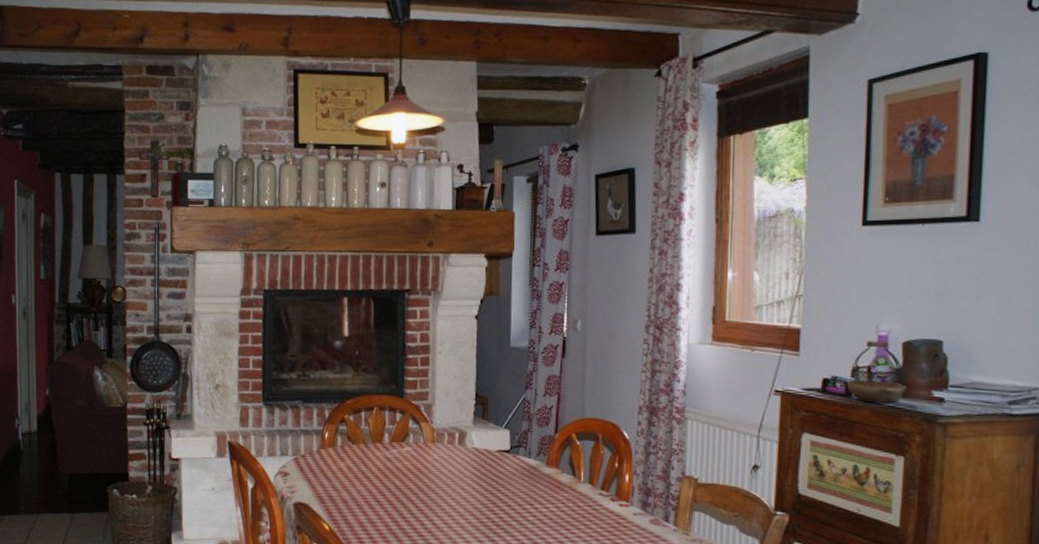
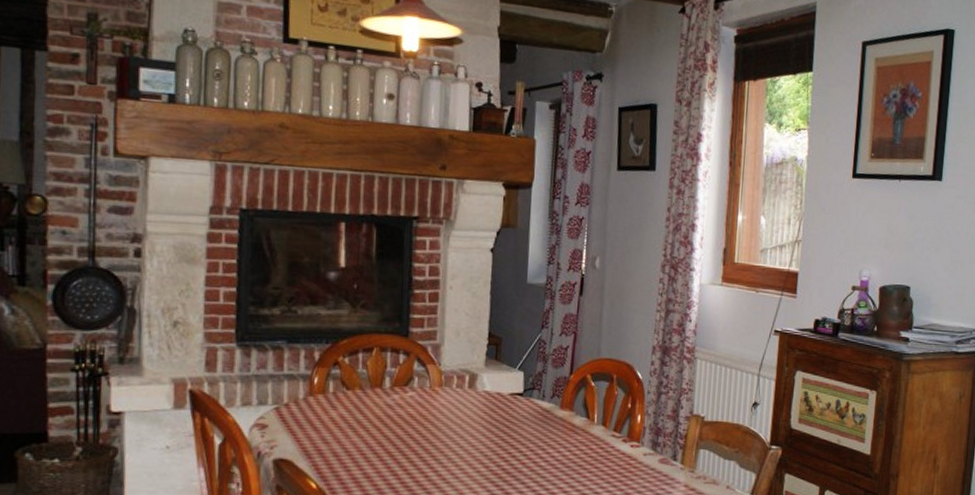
decorative bowl: present [846,379,907,405] -> none [833,320,881,345]

